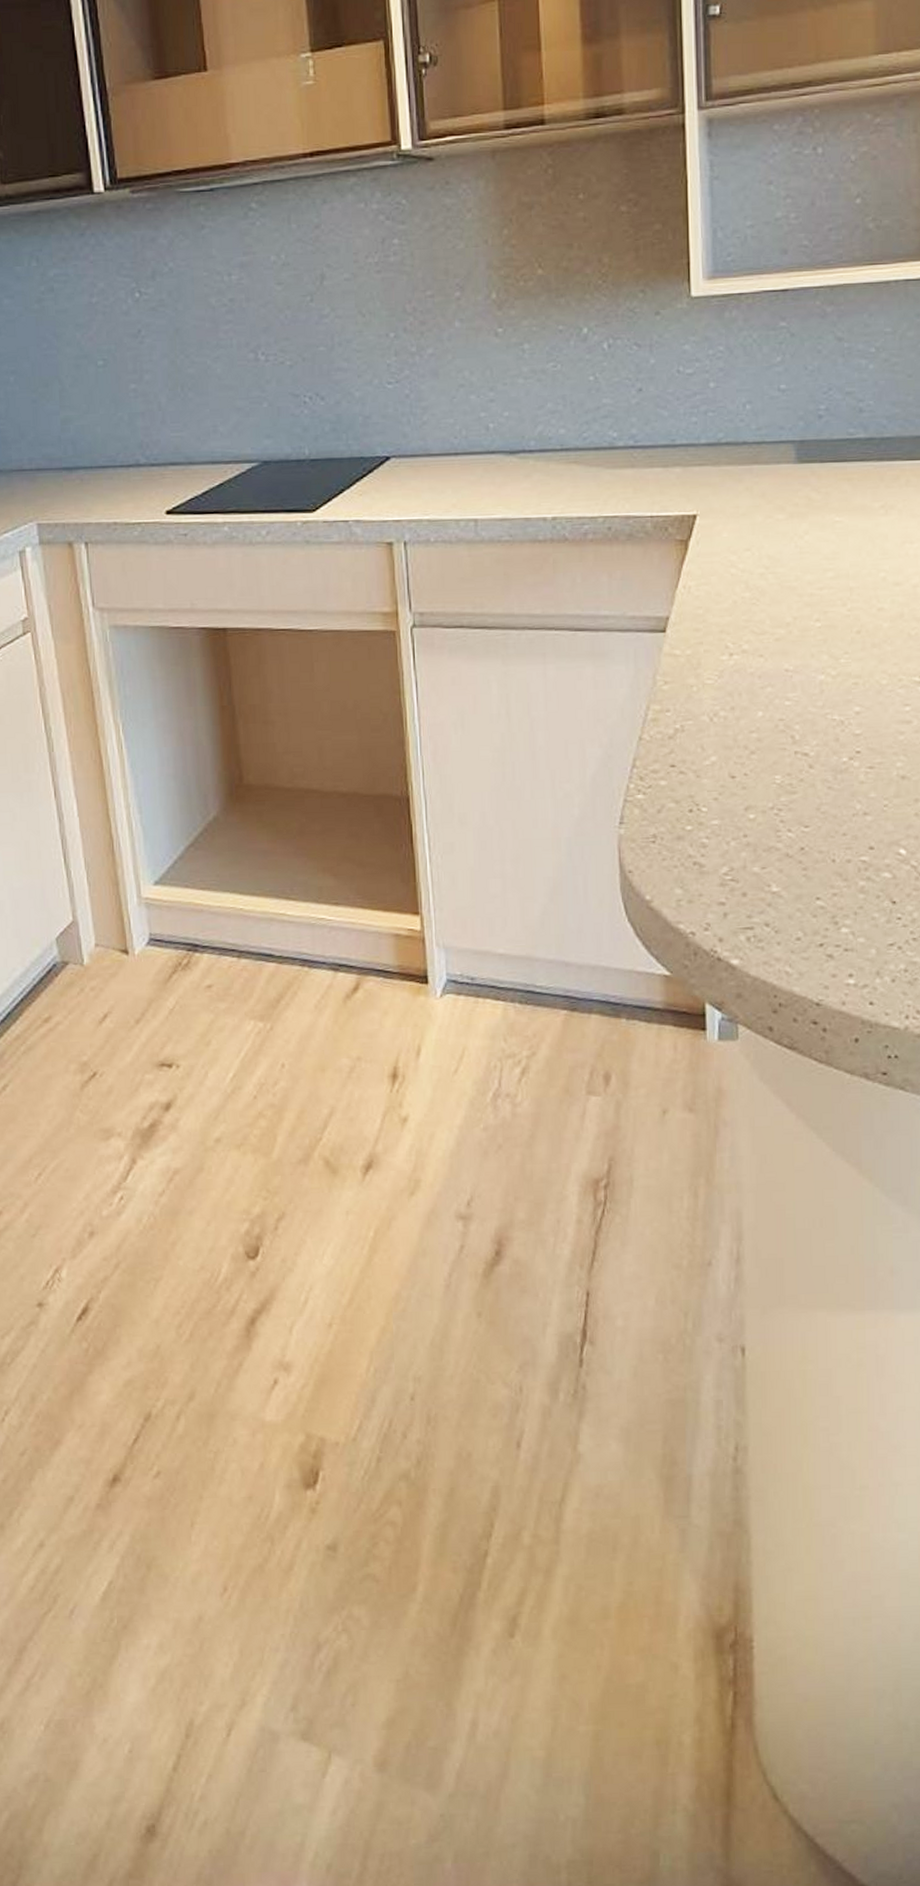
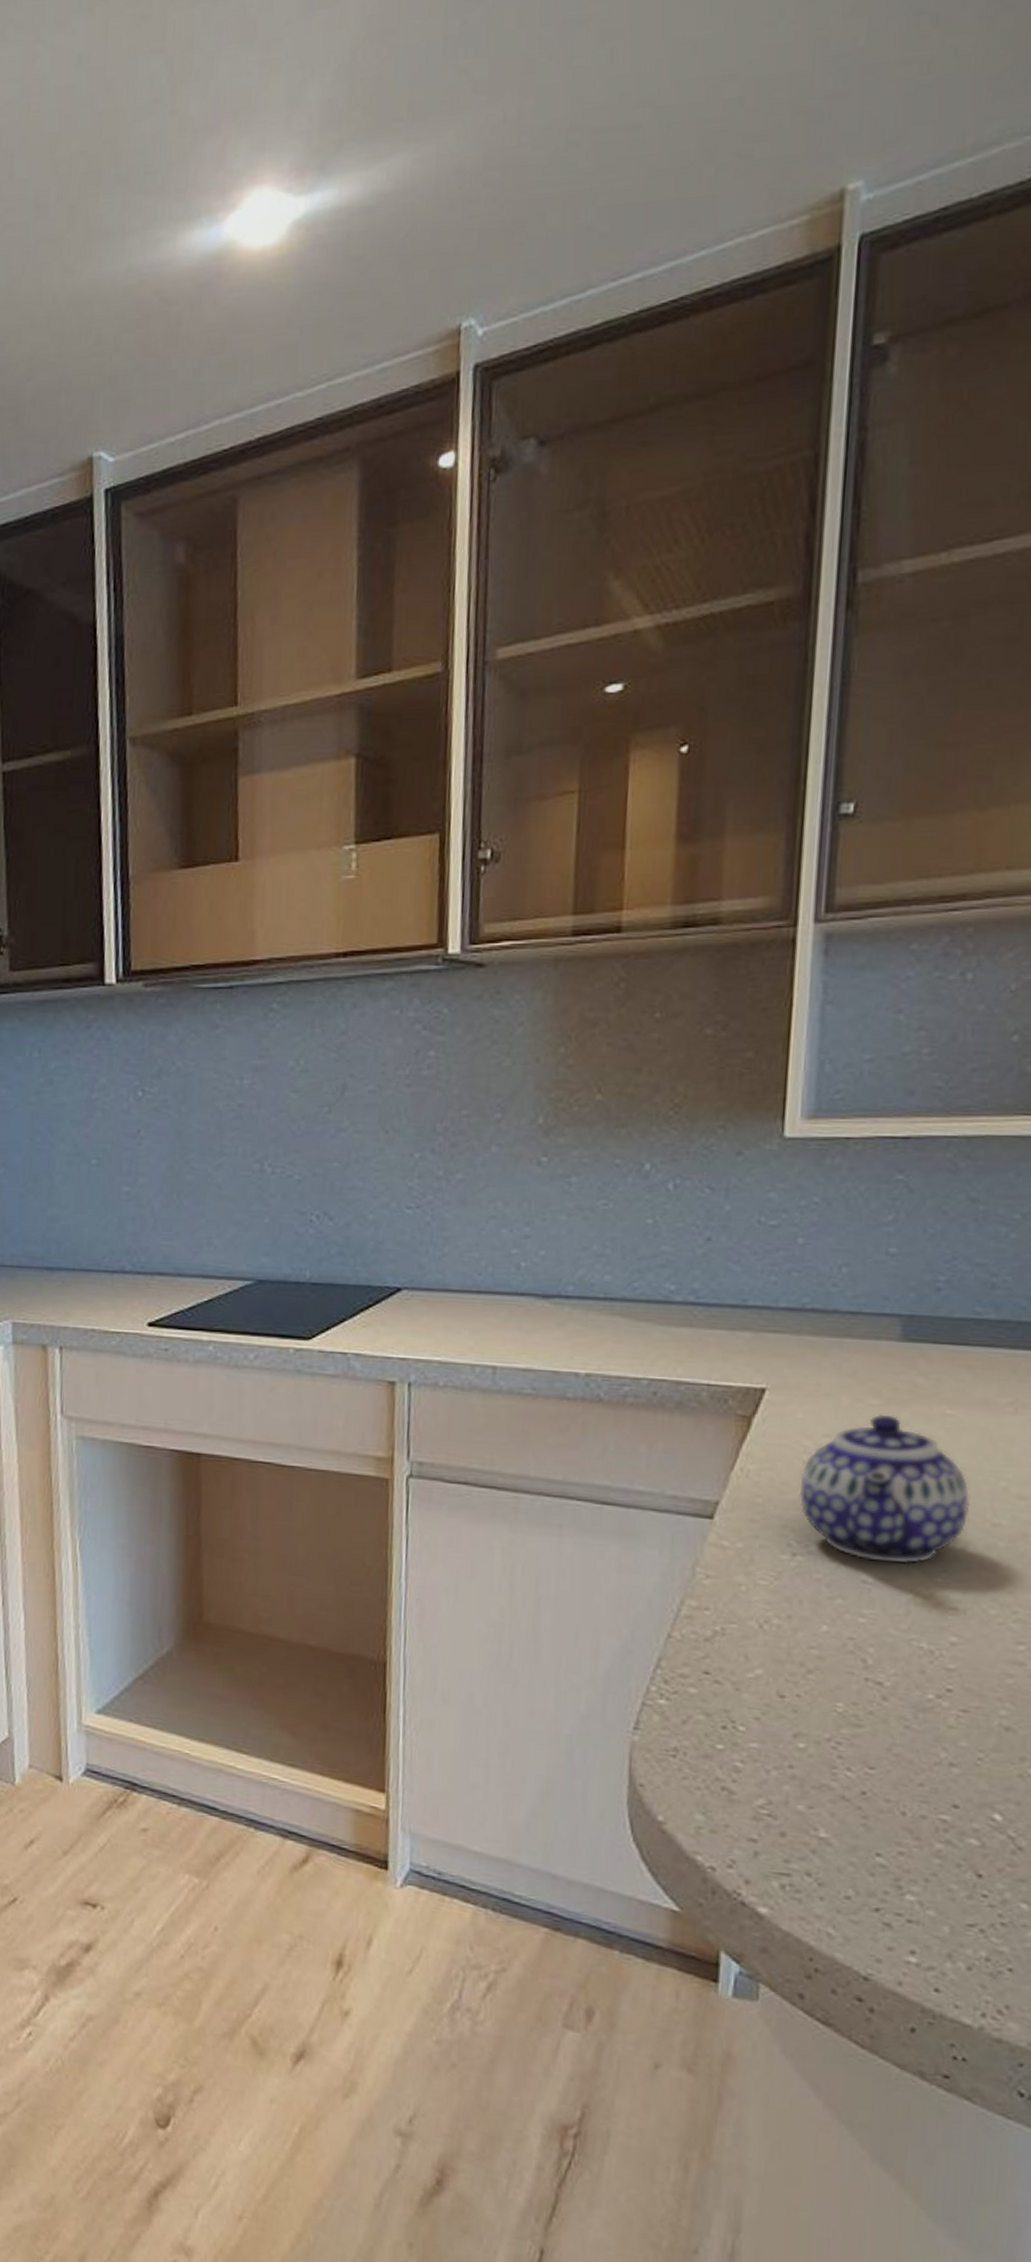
teapot: none [730,526,860,652] -> present [800,1414,970,1564]

